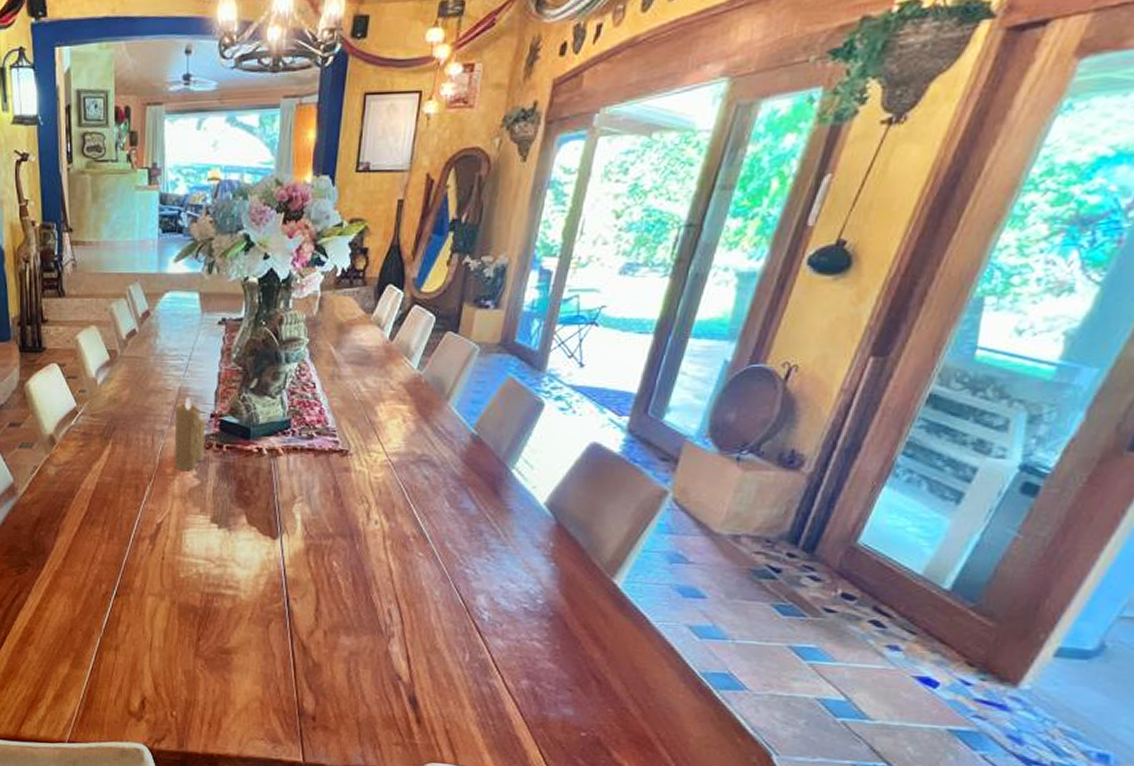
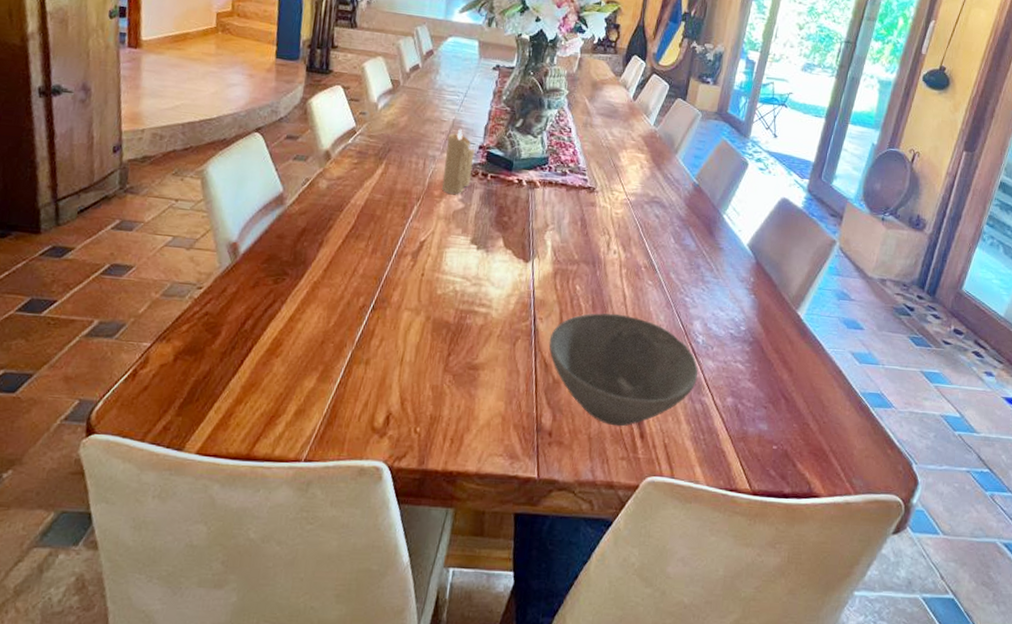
bowl: none [305,590,484,711] -> present [549,313,698,427]

